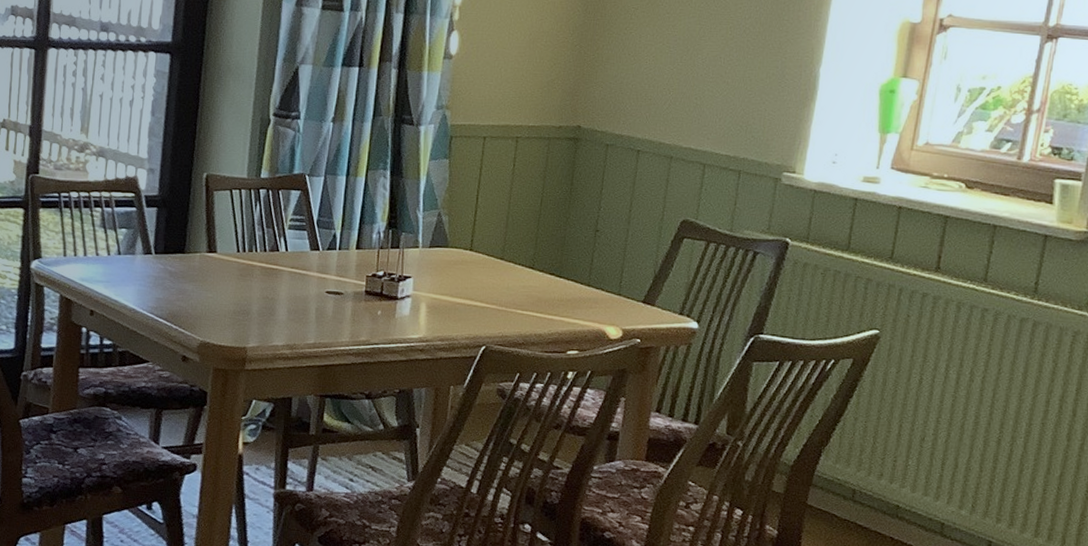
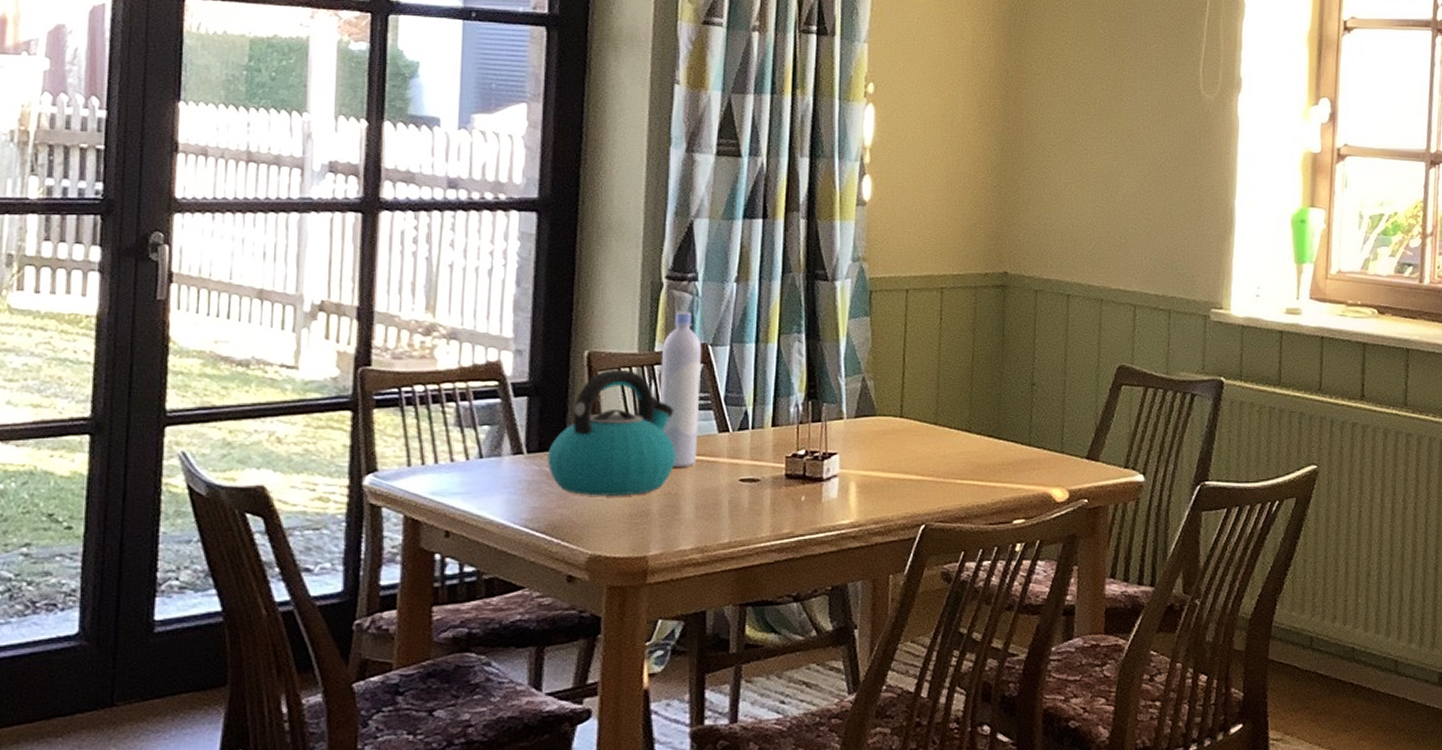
kettle: none [170,190,274,296] -> present [547,369,676,496]
bottle: none [262,145,301,277] -> present [659,312,702,467]

